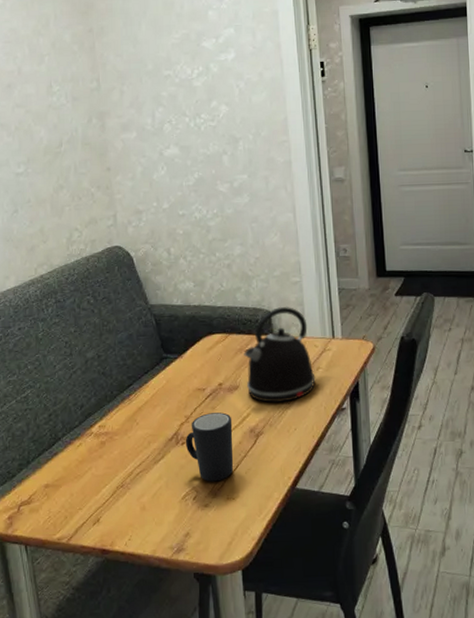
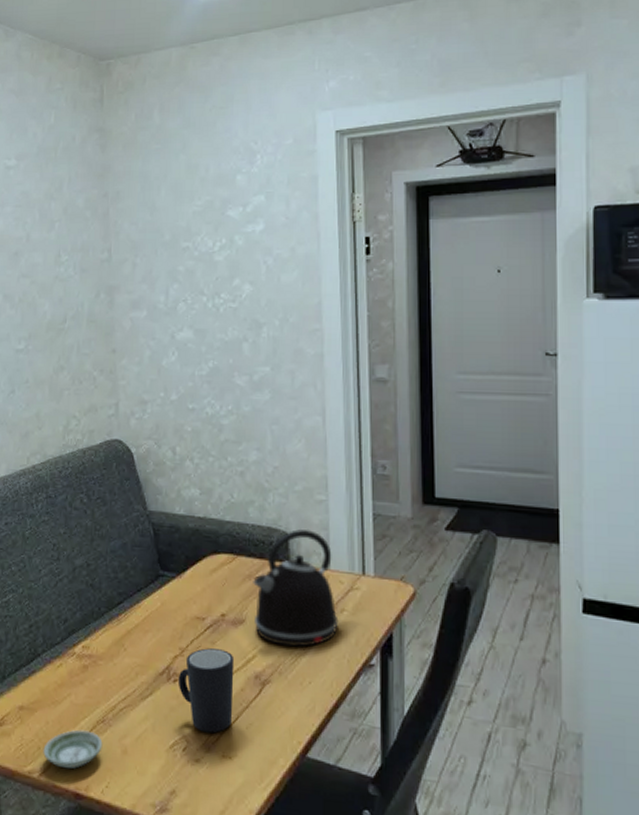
saucer: none [70,496,123,531] -> present [43,729,103,770]

